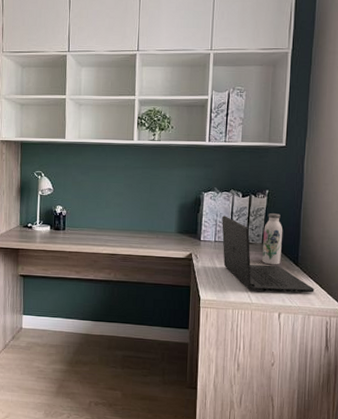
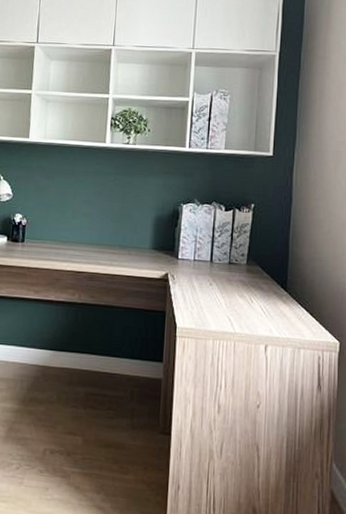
laptop: present [222,215,315,293] -> none [202,231,305,323]
water bottle: present [261,213,283,265] -> none [246,230,270,290]

